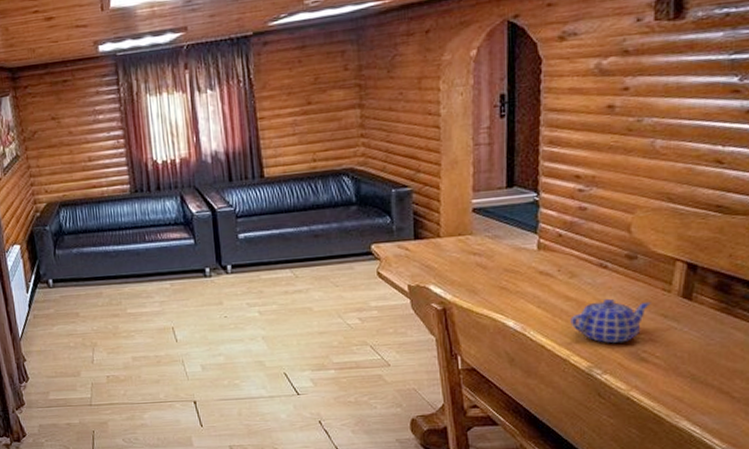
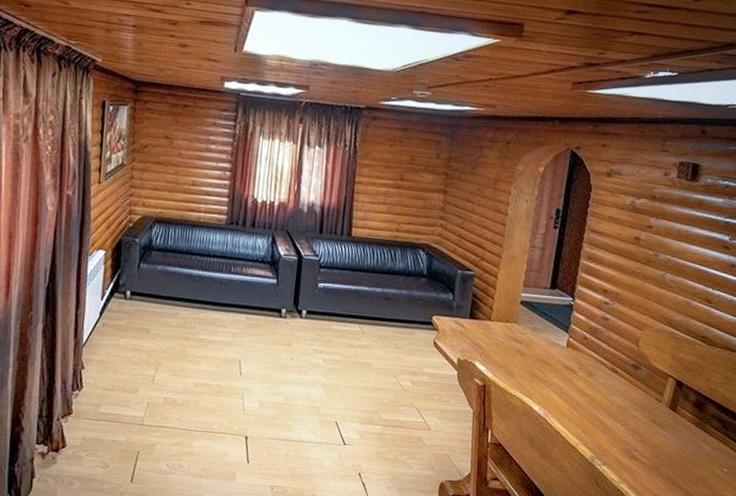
teapot: present [570,298,651,344] -> none [583,399,646,440]

